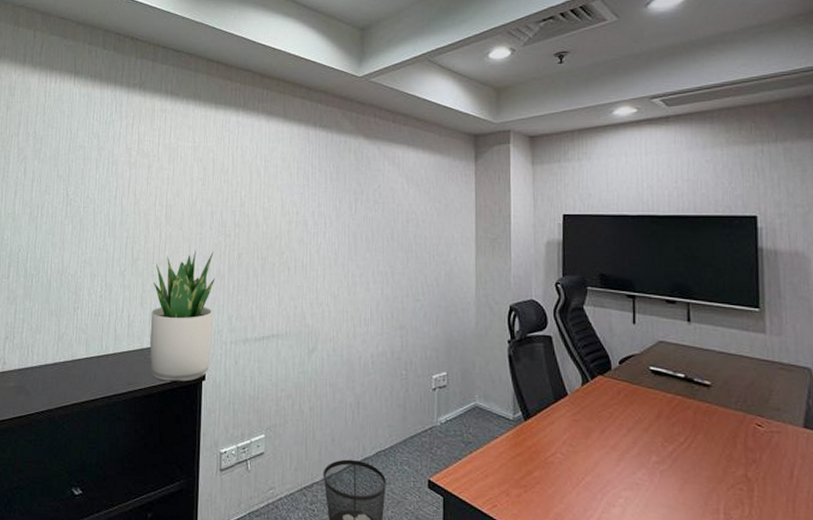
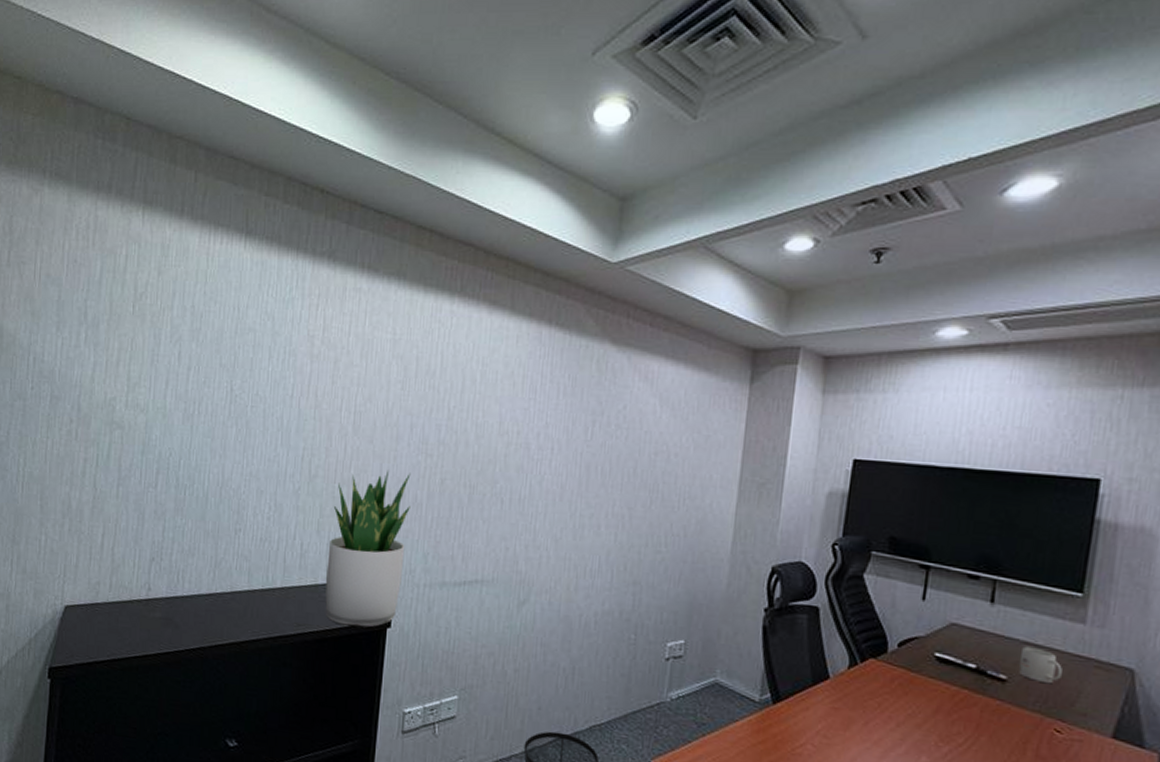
mug: none [718,356,755,386] -> present [1018,646,1063,684]

